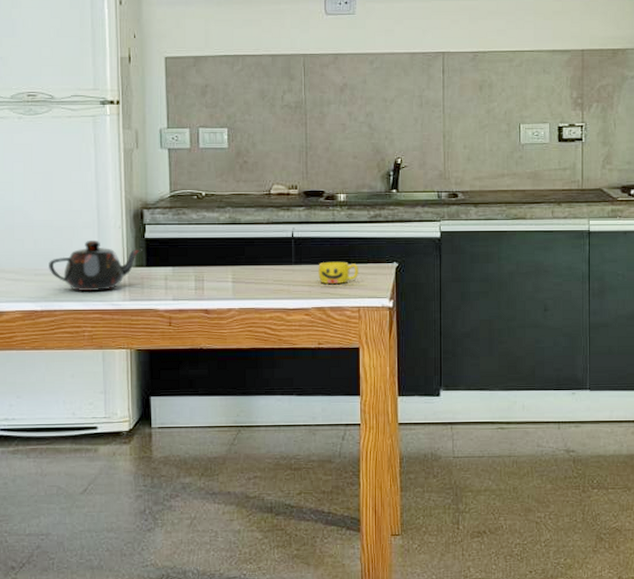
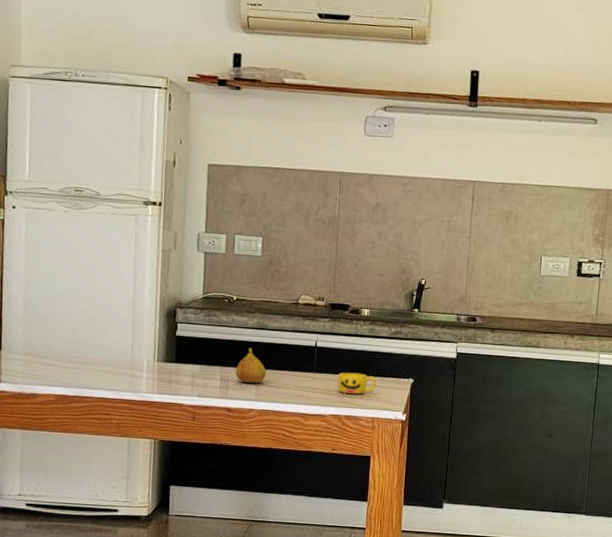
teapot: present [49,239,142,292] -> none [83,333,173,382]
fruit: none [210,244,243,281] -> present [235,348,266,383]

